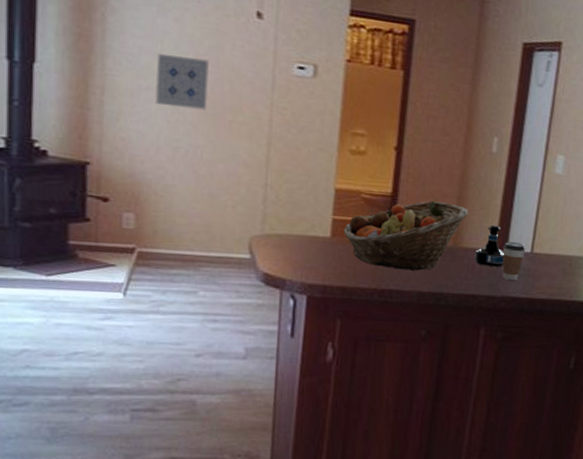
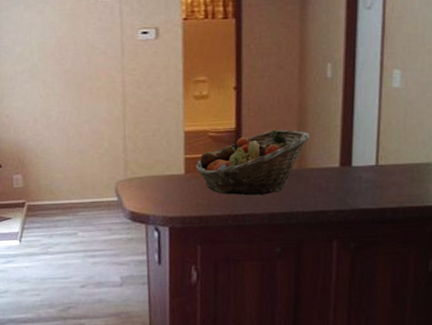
wall art: present [156,53,209,110] -> none [28,40,70,84]
tequila bottle: present [474,224,504,267] -> none [319,144,350,183]
coffee cup: present [502,242,525,280] -> none [348,157,370,193]

